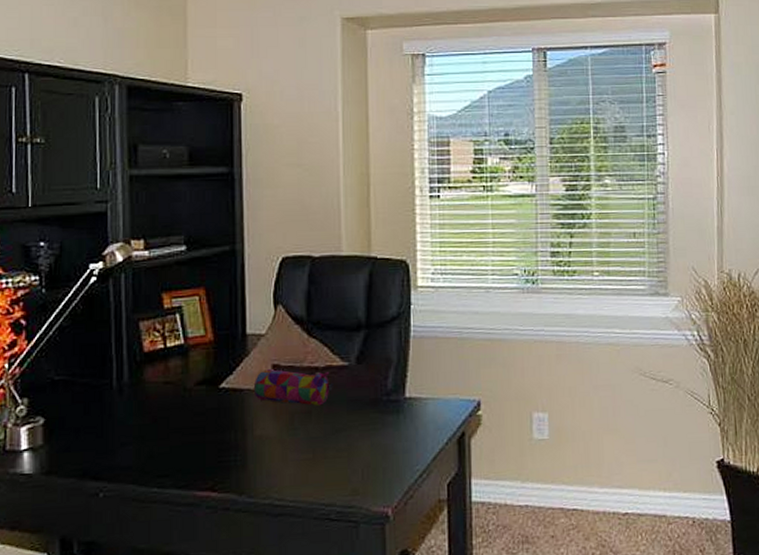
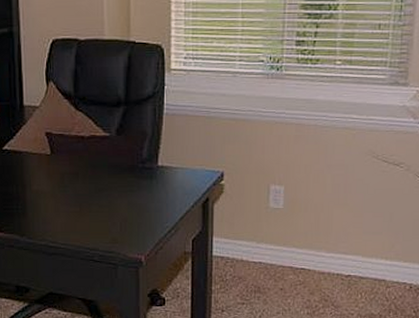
pencil case: present [253,369,333,406] -> none [30,136,97,169]

